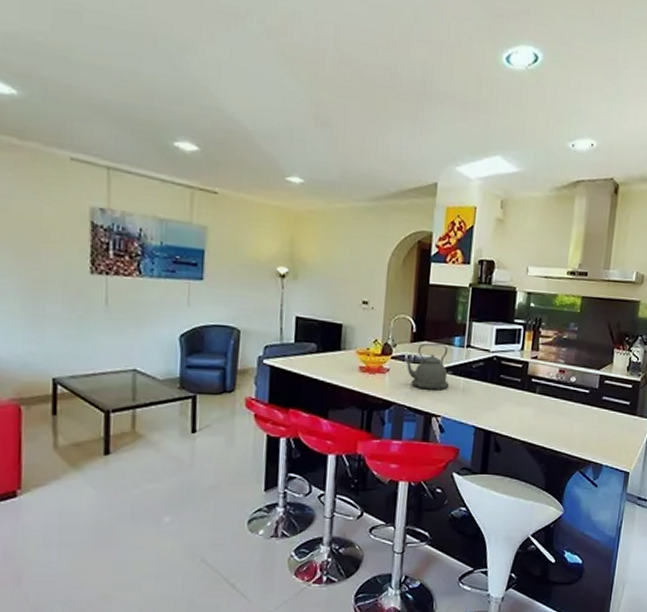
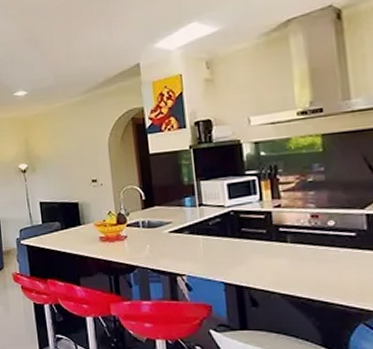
kettle: present [403,343,450,391] -> none [138,207,189,251]

